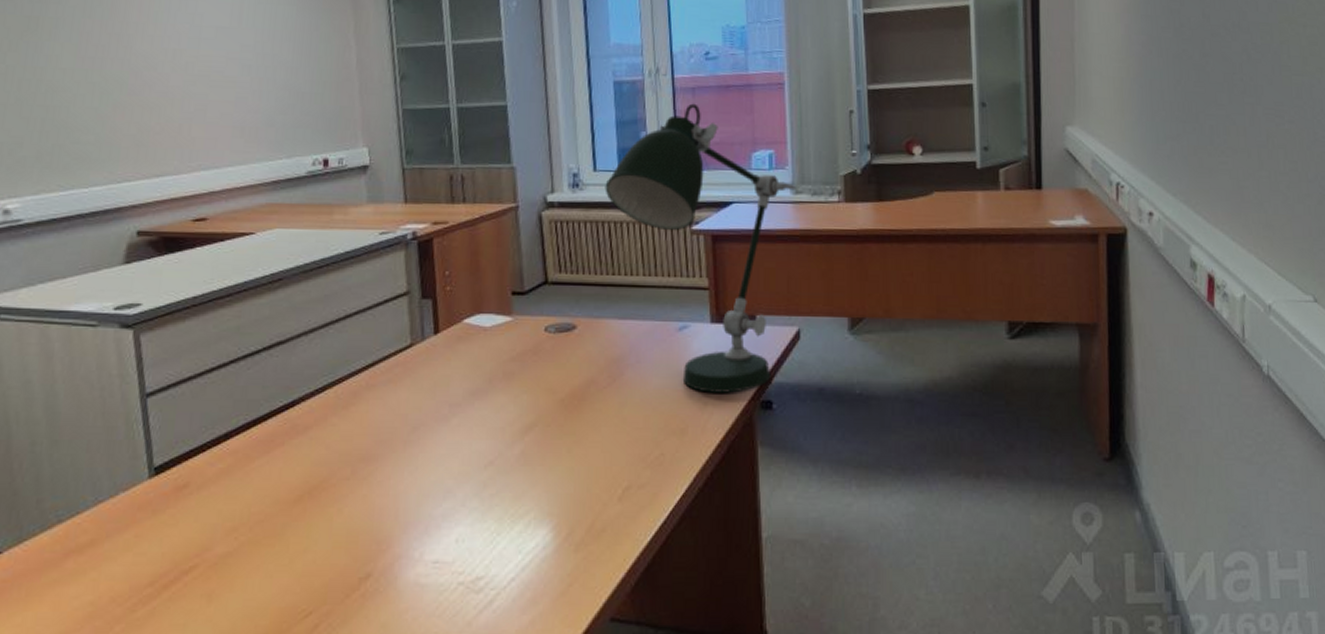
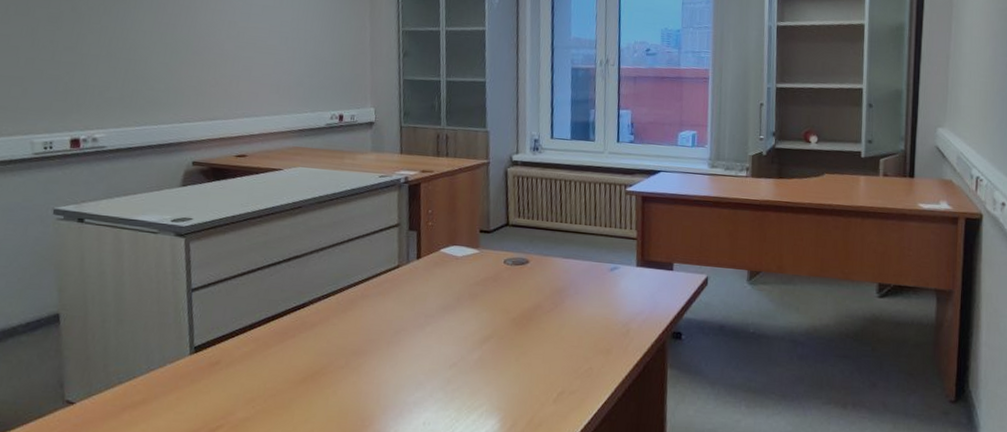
desk lamp: present [605,103,797,393] -> none [559,89,713,324]

